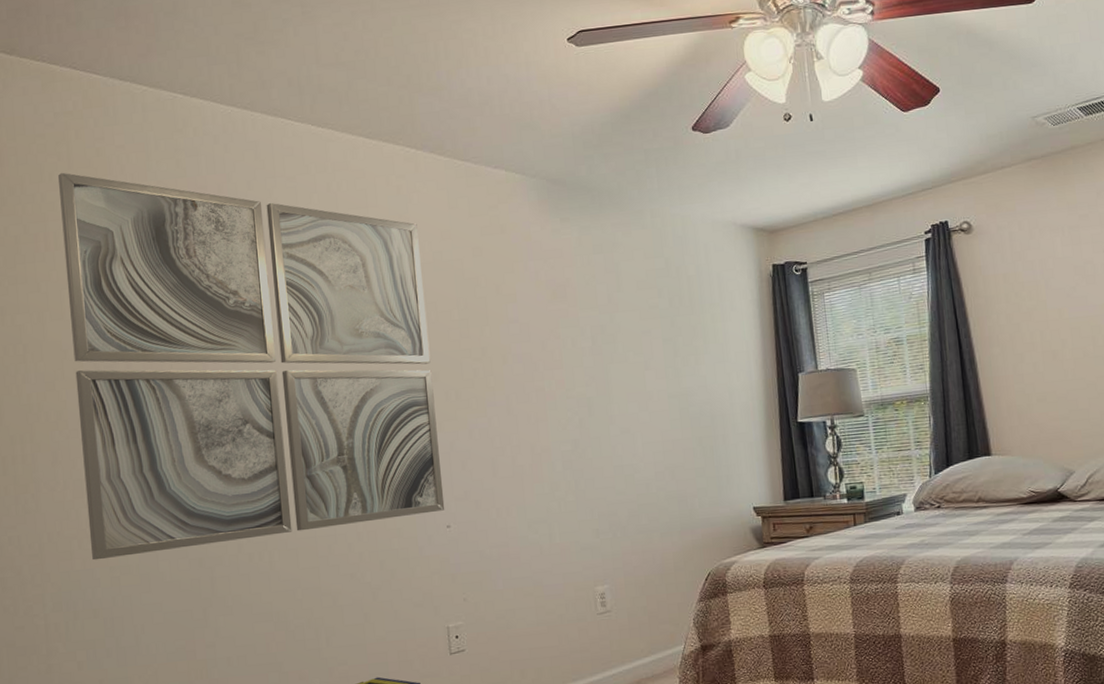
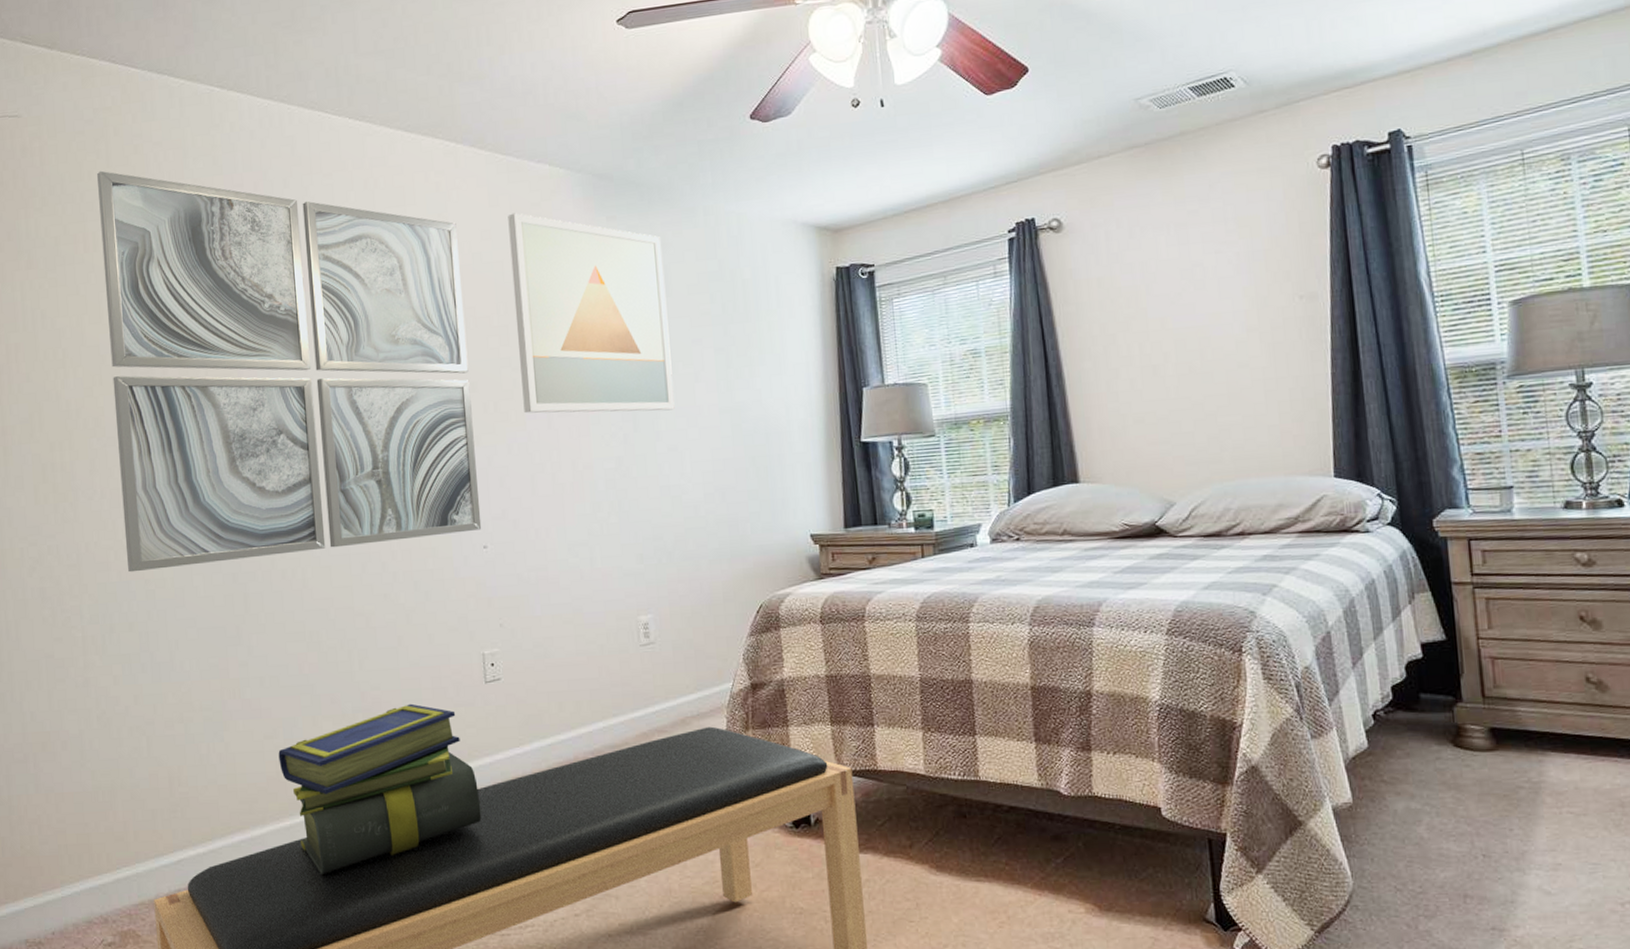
wall art: none [467,214,627,401] -> present [508,213,675,414]

